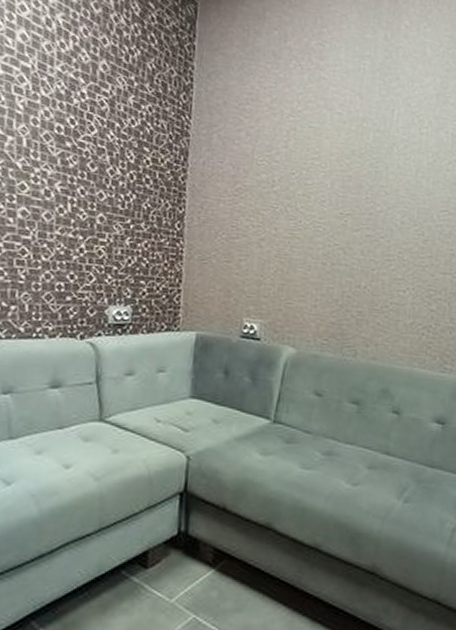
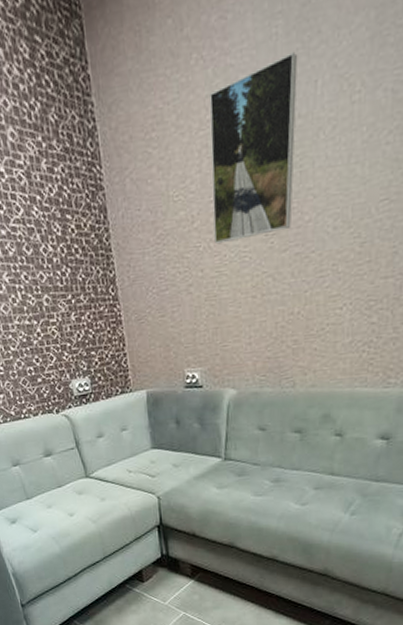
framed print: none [292,85,380,214] -> present [209,51,298,245]

